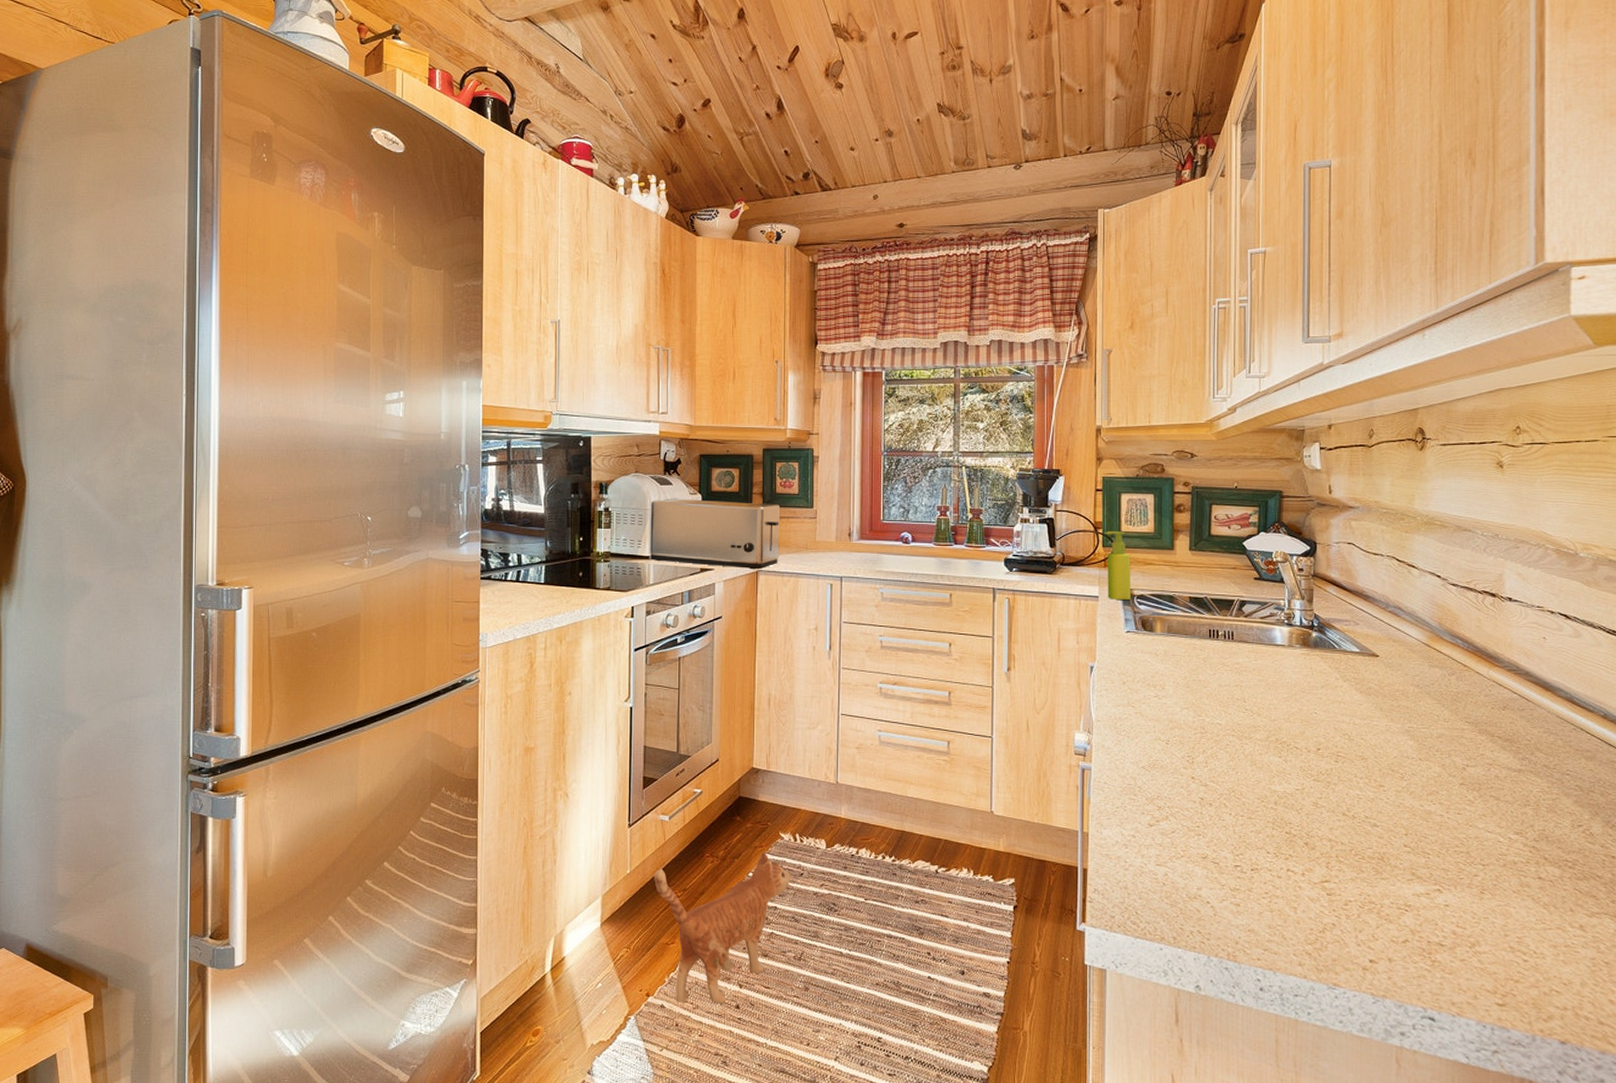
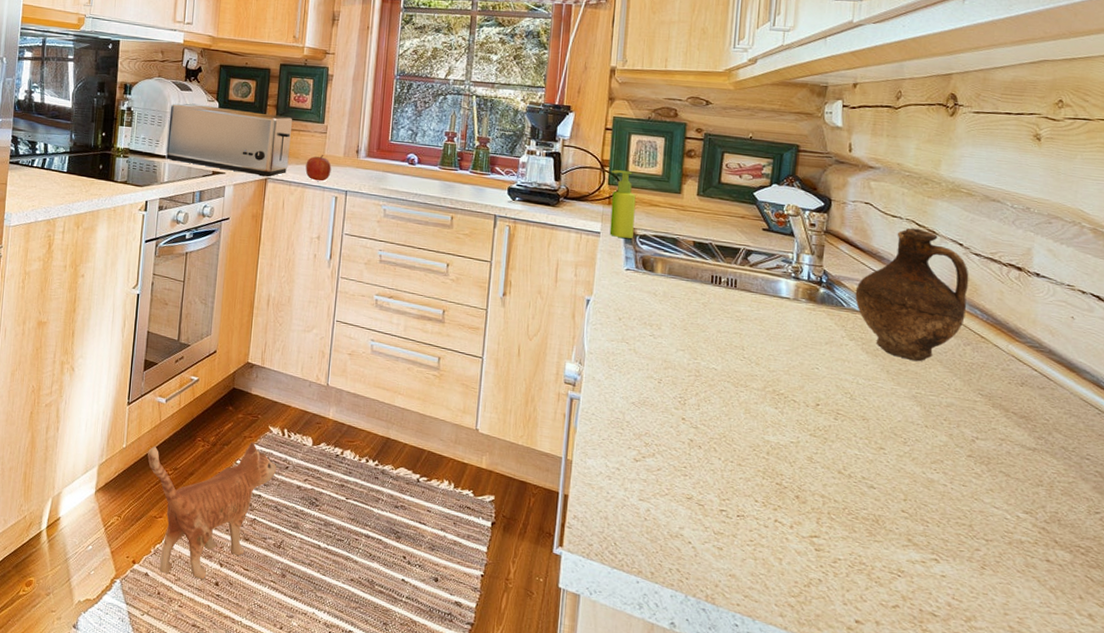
fruit: none [797,541,824,569] -> present [305,155,332,182]
ceramic jug: none [1345,564,1449,696] -> present [855,228,969,362]

